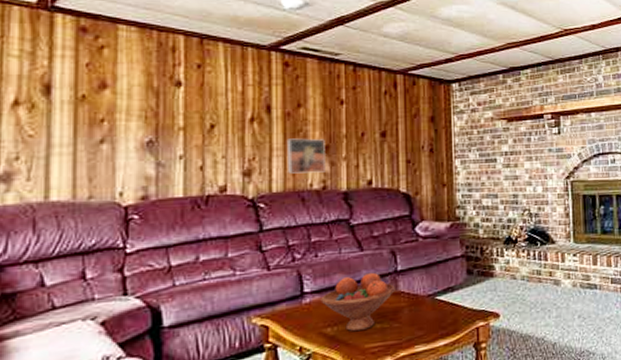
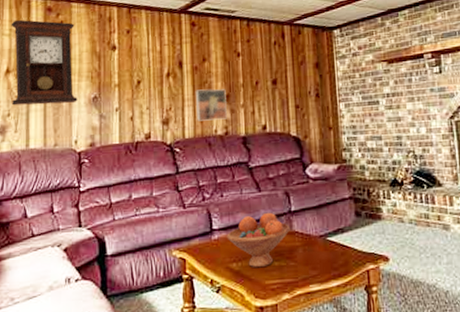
pendulum clock: none [21,38,124,148] -> present [11,19,77,106]

